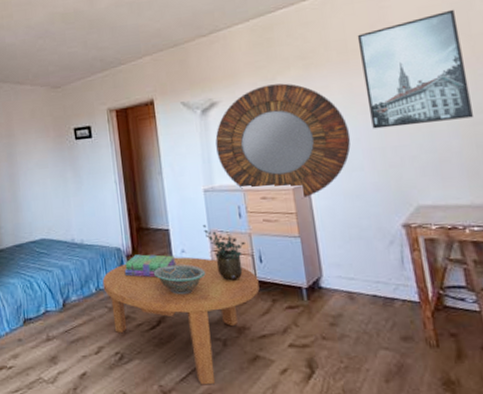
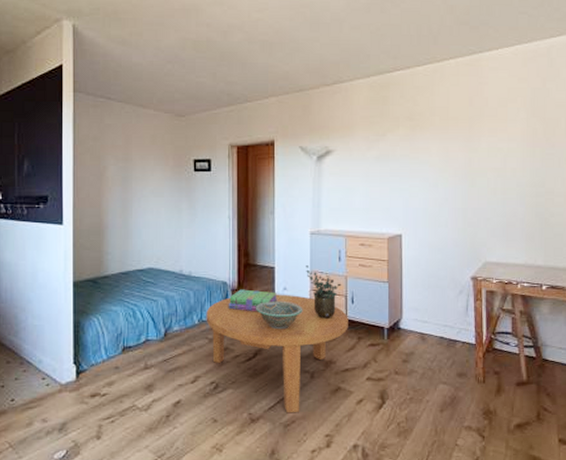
home mirror: present [215,83,351,199] -> none [326,140,441,248]
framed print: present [357,9,473,129] -> none [458,94,537,191]

